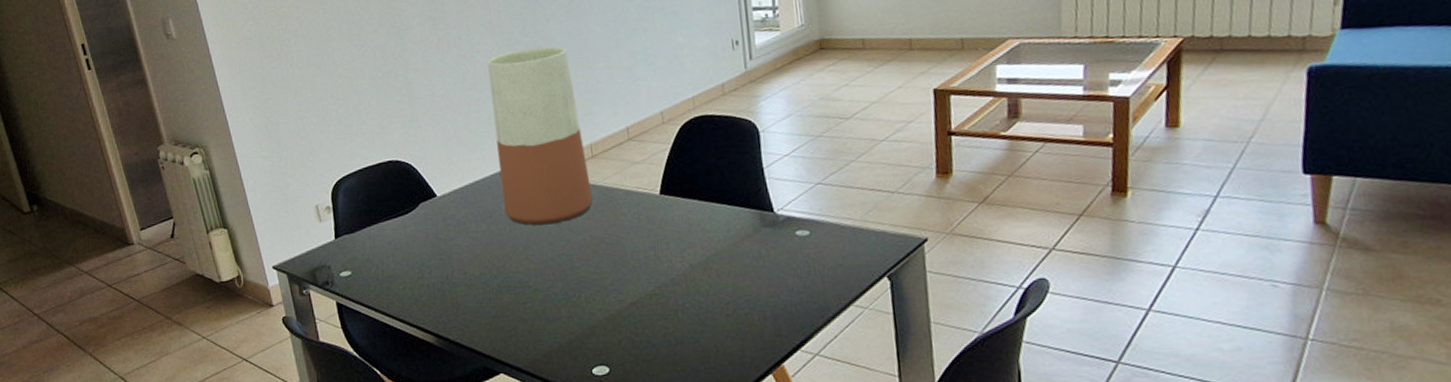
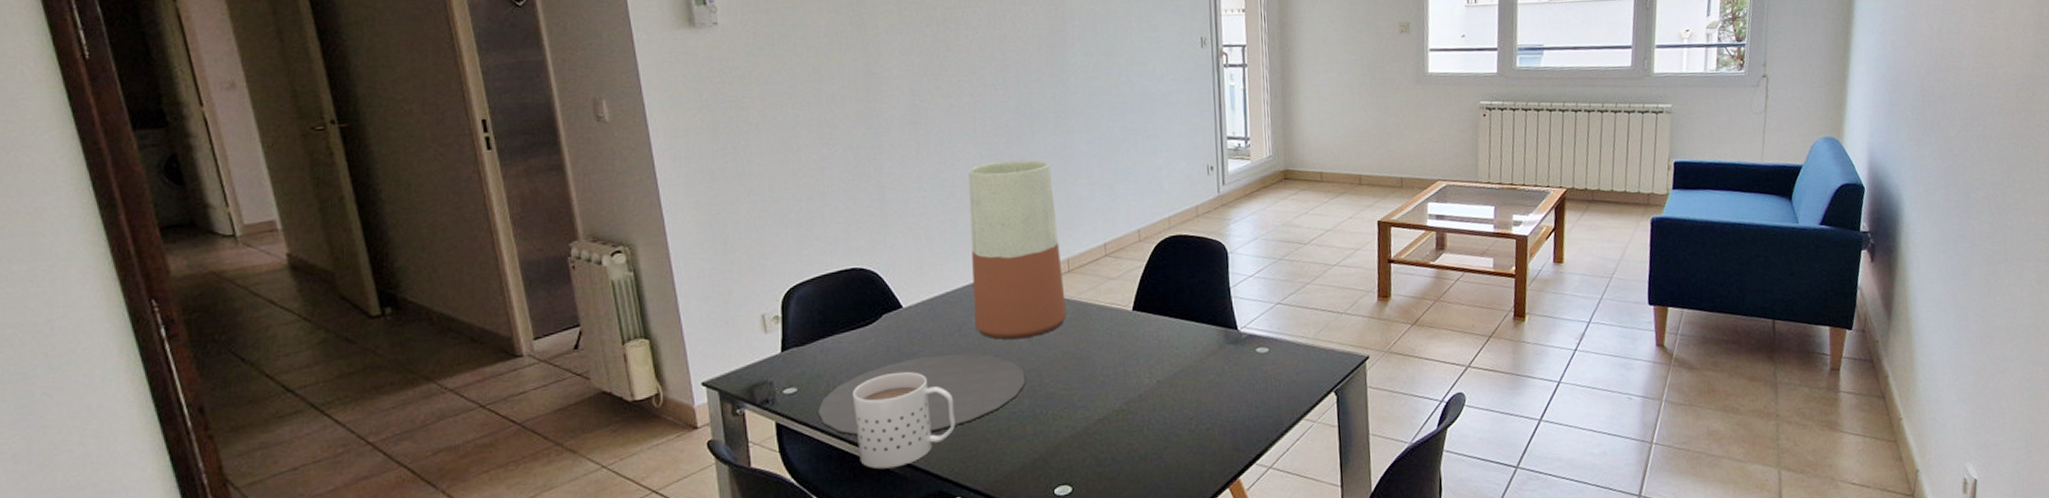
placemat: none [371,239,557,314] -> present [818,353,1025,435]
mug: none [398,256,495,346] -> present [852,371,956,470]

